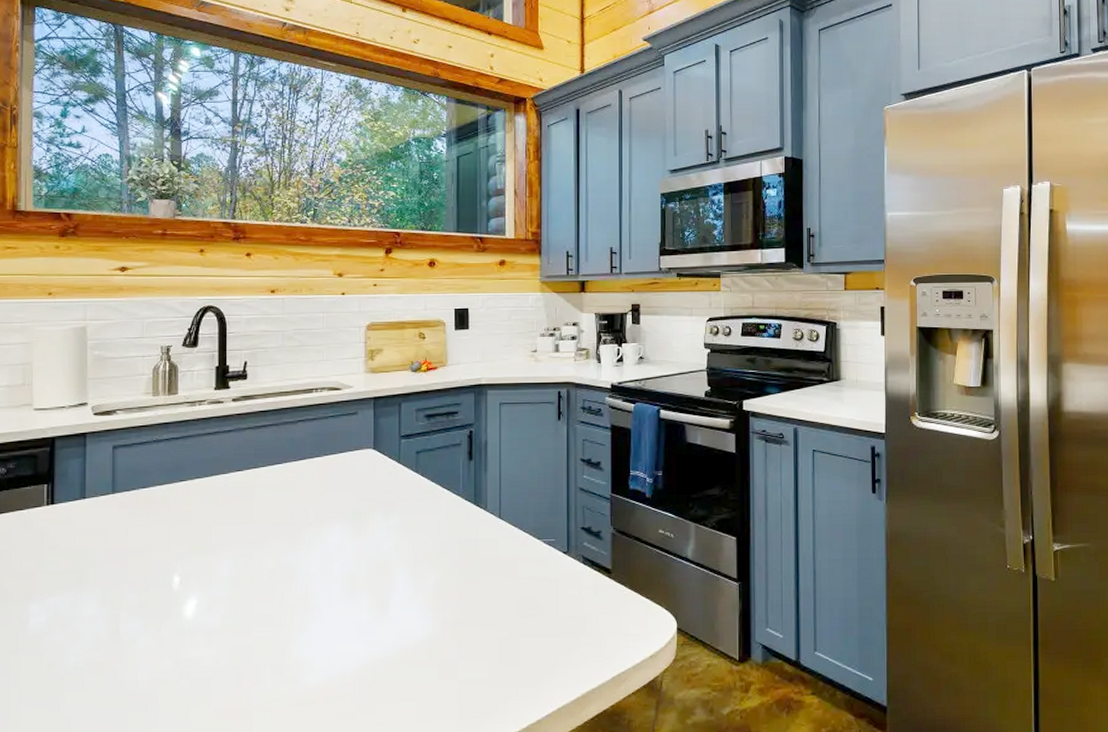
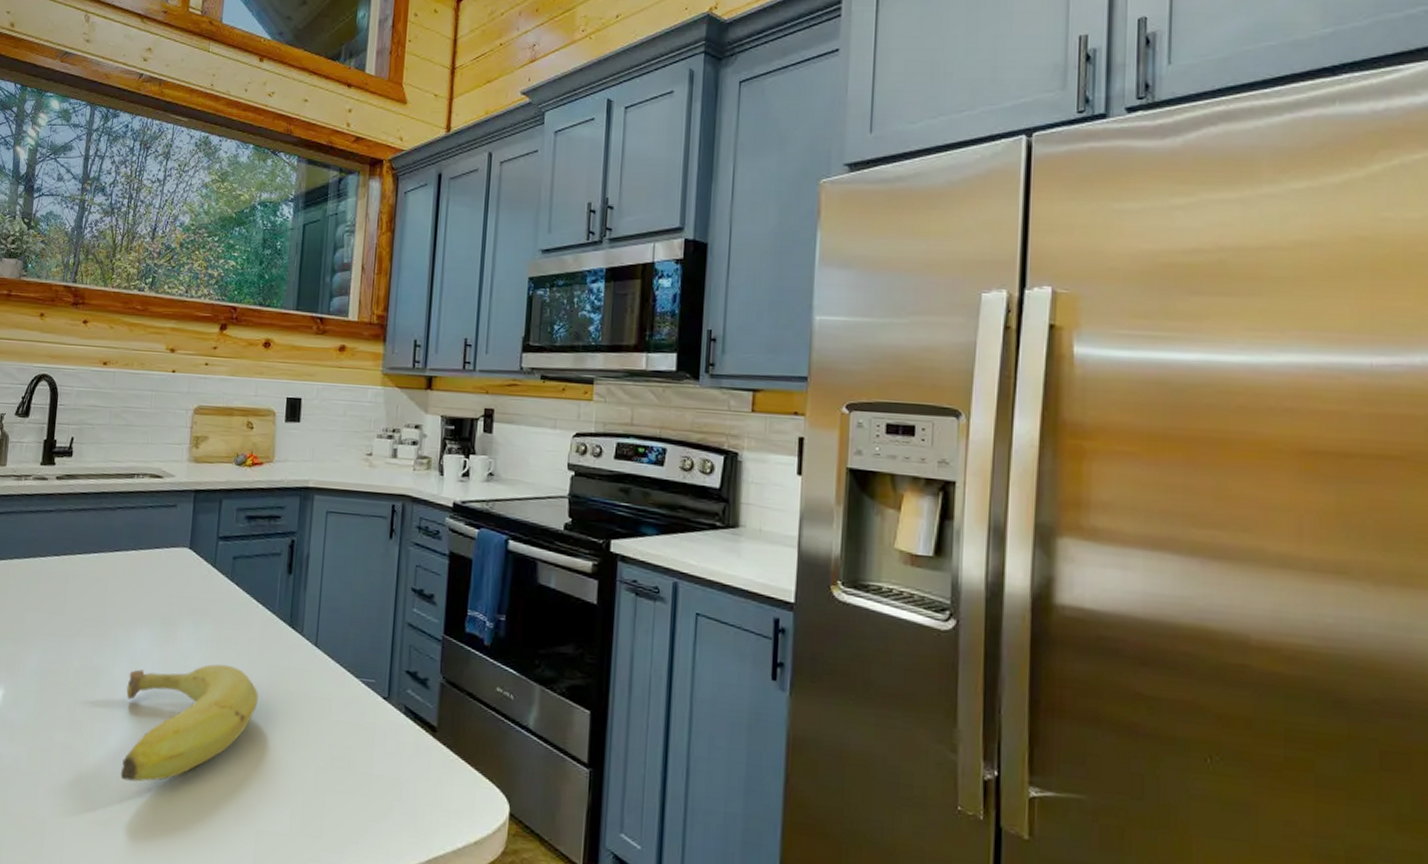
fruit: none [323,545,450,660] -> present [120,664,259,782]

